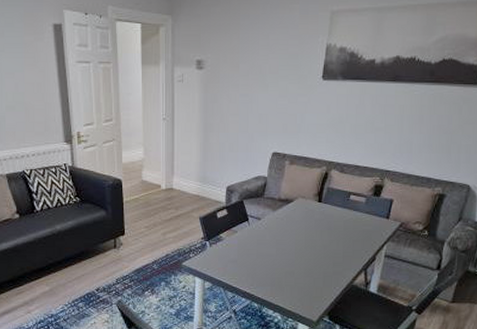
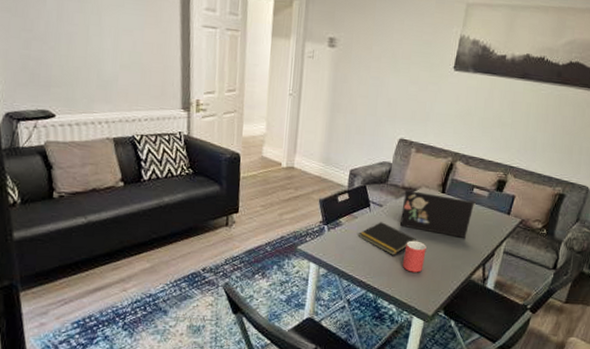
notepad: none [240,234,296,265] -> present [359,222,416,255]
laptop: none [279,202,352,245] -> present [400,190,475,238]
mug: none [285,250,307,281] -> present [403,240,426,273]

